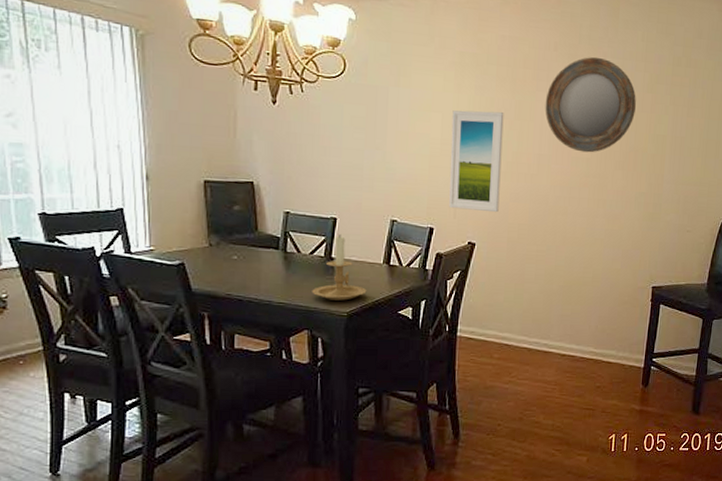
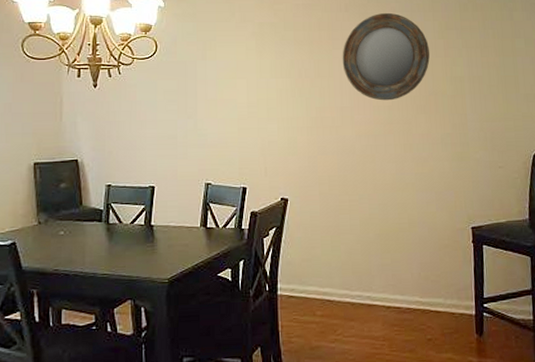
candle holder: present [312,234,367,301] -> none [134,202,186,268]
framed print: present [449,110,504,213] -> none [256,72,308,167]

